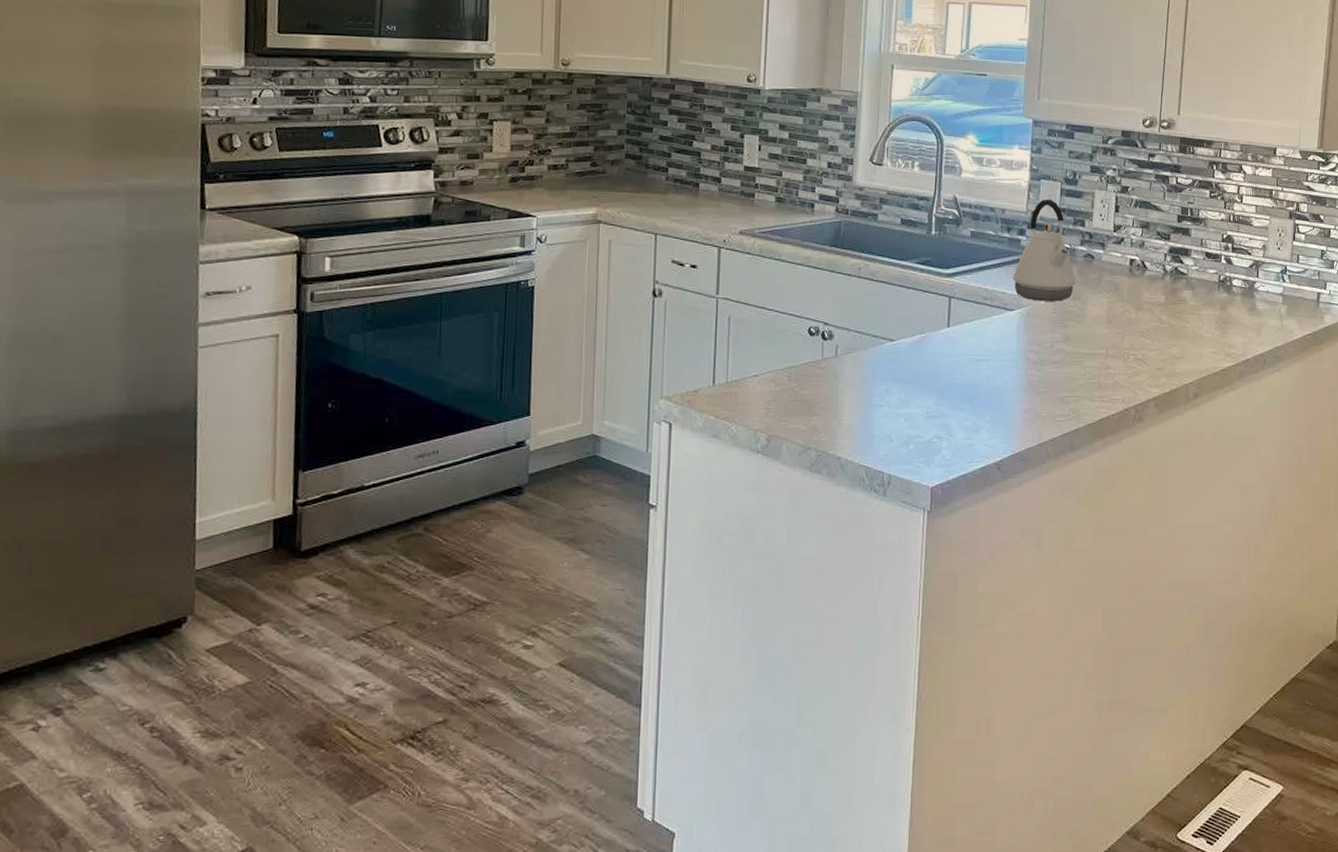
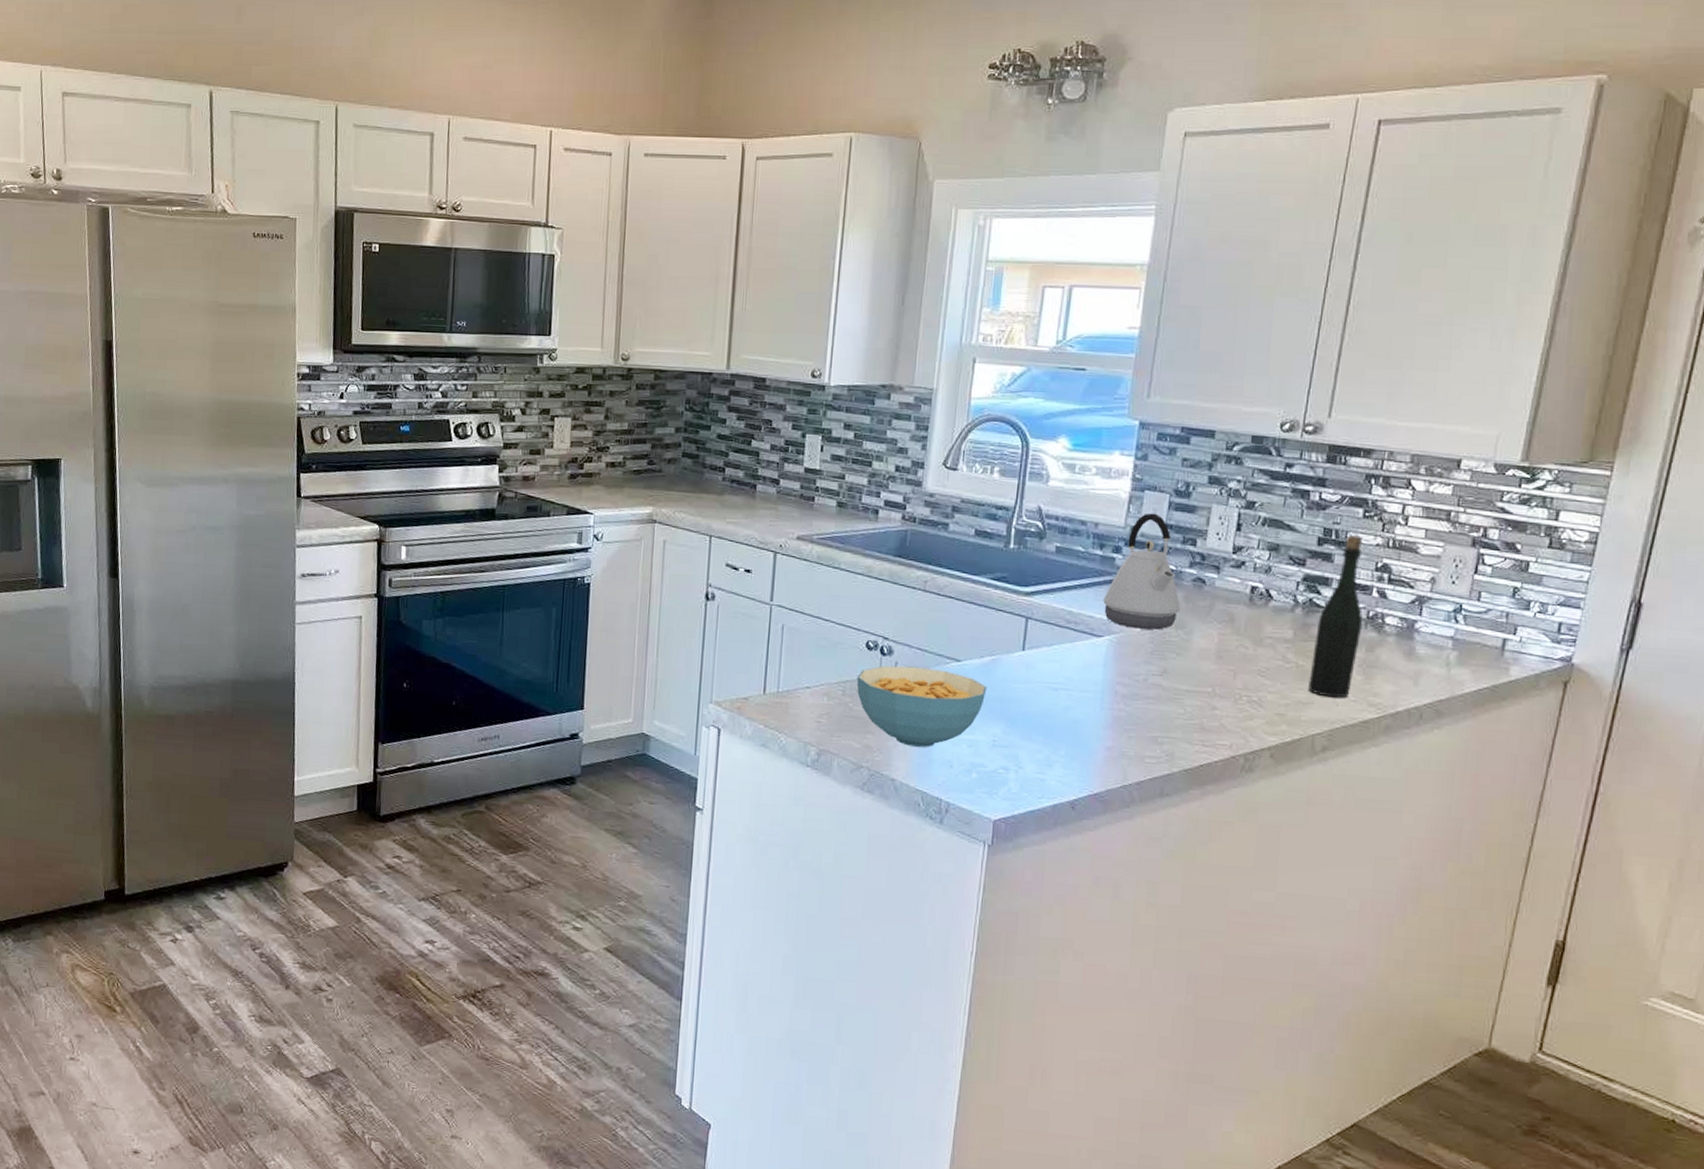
cereal bowl: none [801,348,919,425] -> present [856,665,987,748]
bottle: none [1180,212,1215,351] -> present [1308,535,1363,698]

